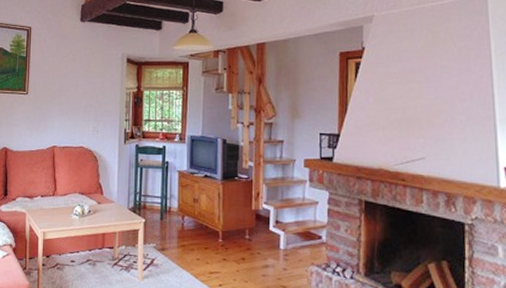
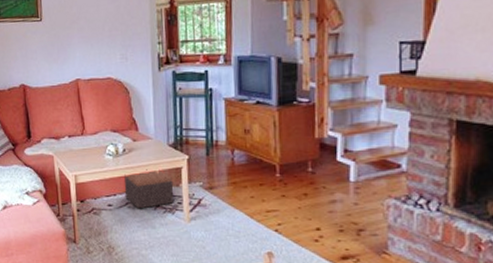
footstool: none [87,229,131,266] -> present [124,169,174,209]

